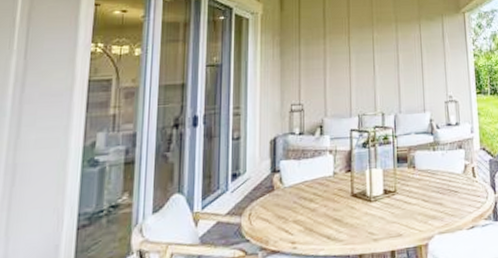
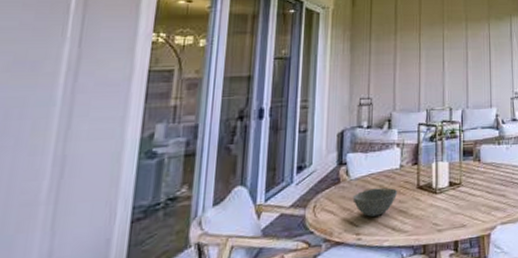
bowl: none [287,195,332,225] -> present [352,187,398,217]

